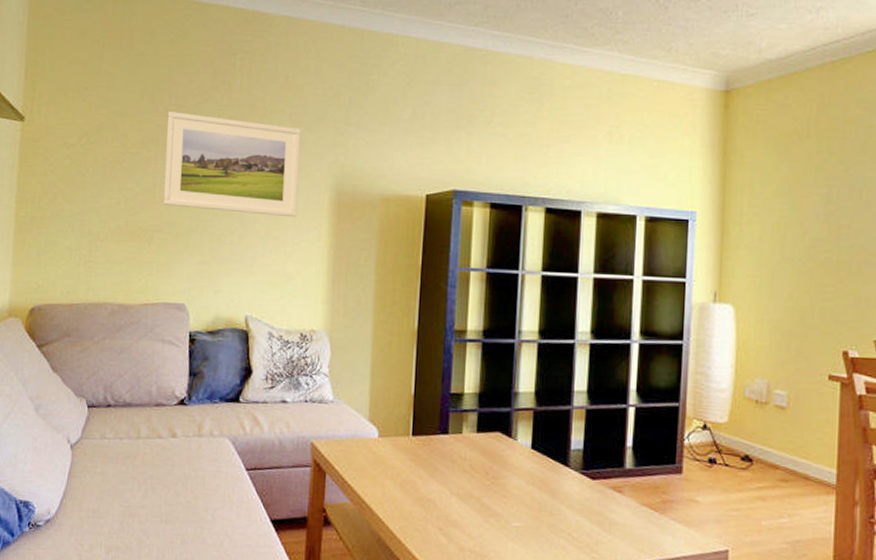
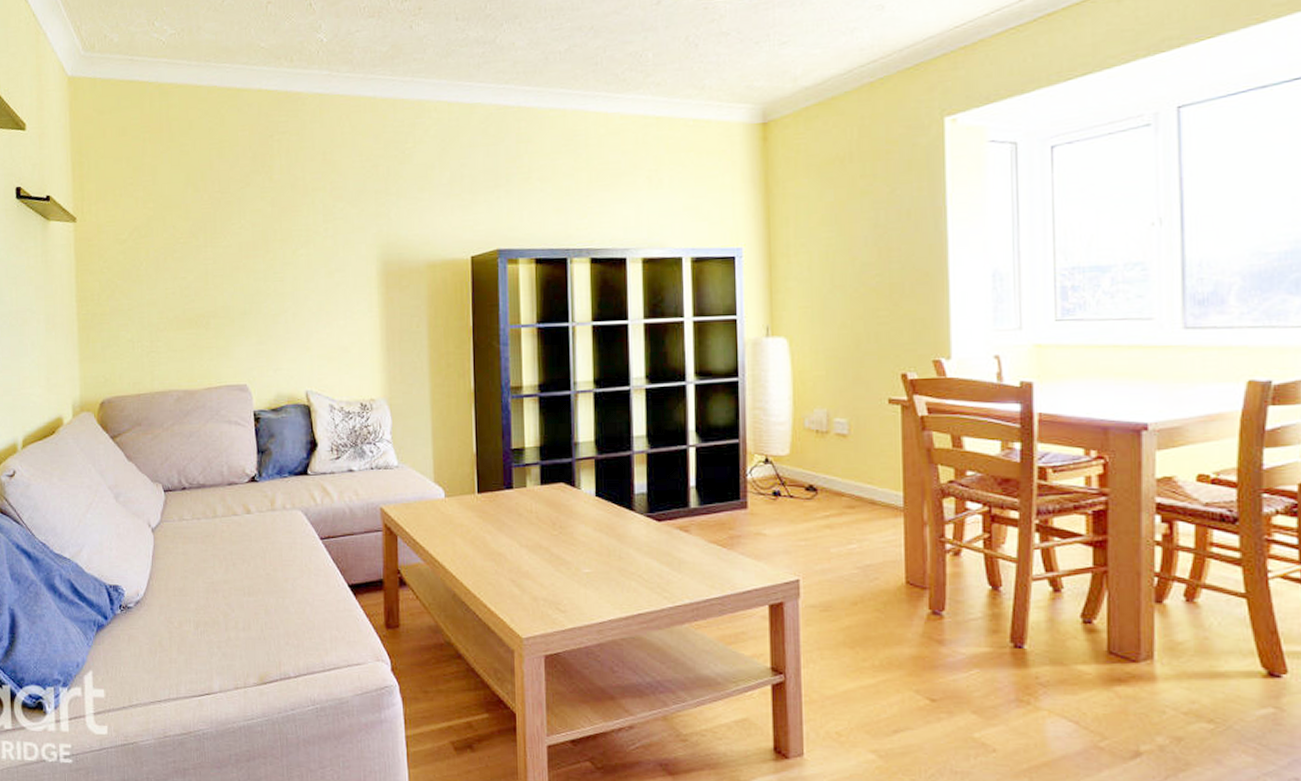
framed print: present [163,112,301,218] -> none [212,198,347,291]

